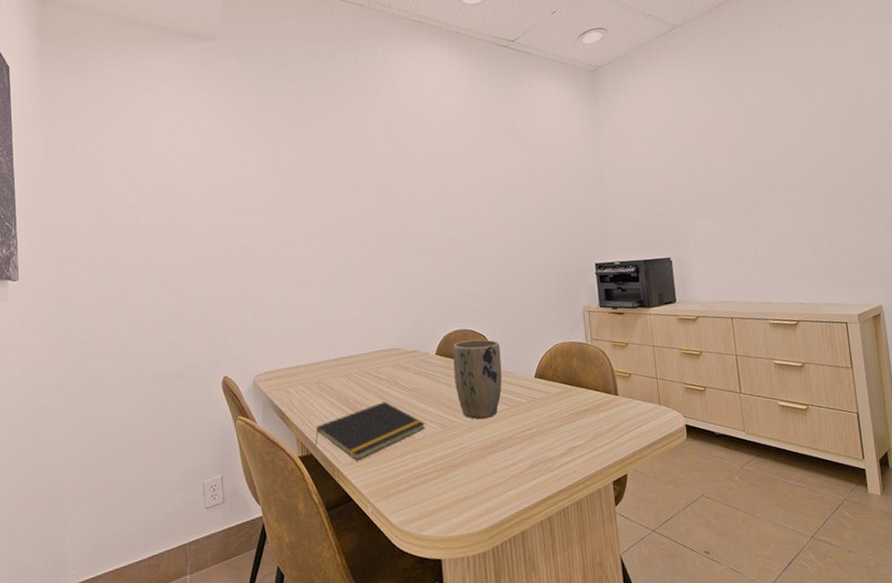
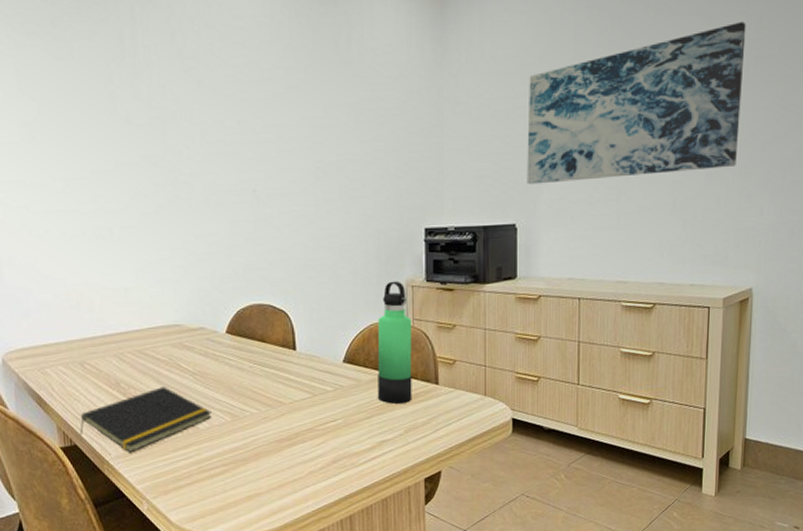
plant pot: present [452,339,503,420] -> none [246,316,305,409]
thermos bottle: none [562,307,596,413] -> present [377,280,412,404]
wall art: none [669,94,850,226] -> present [527,21,746,185]

